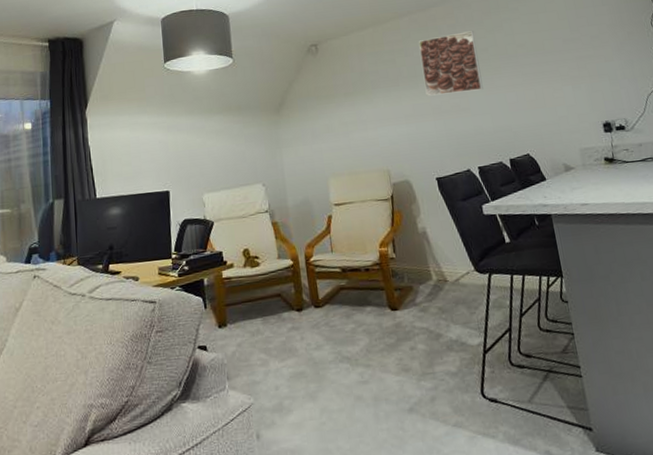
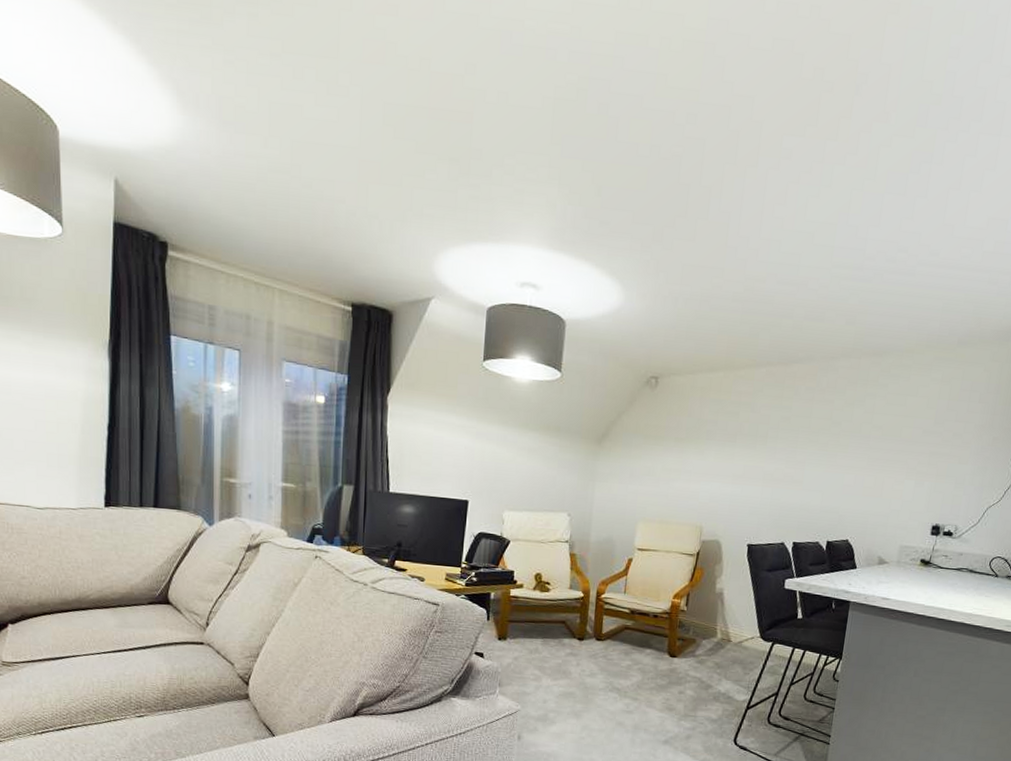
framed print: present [419,31,484,96] -> none [761,397,832,466]

